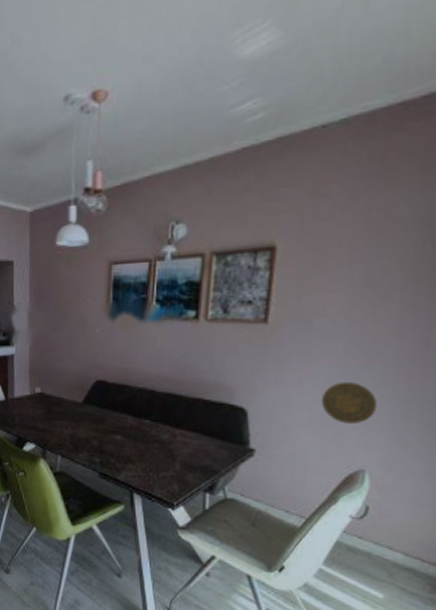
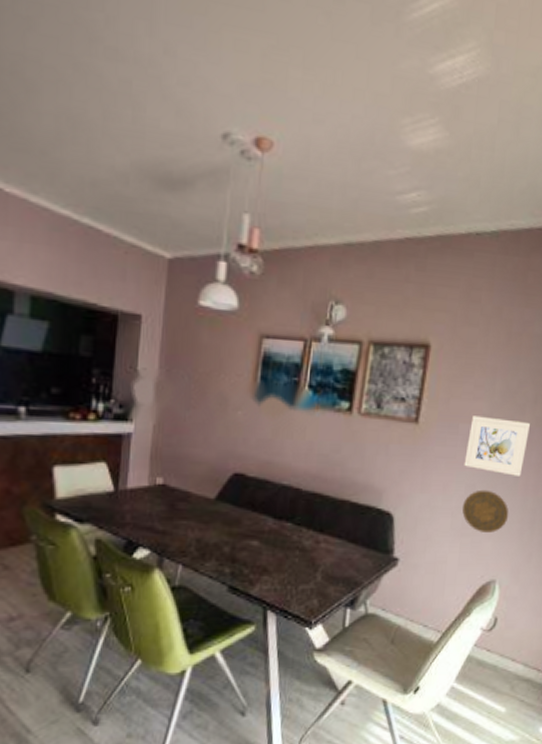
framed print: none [321,309,401,366] -> present [464,416,531,476]

